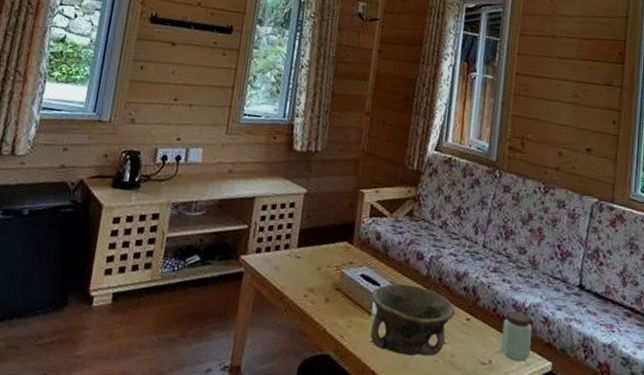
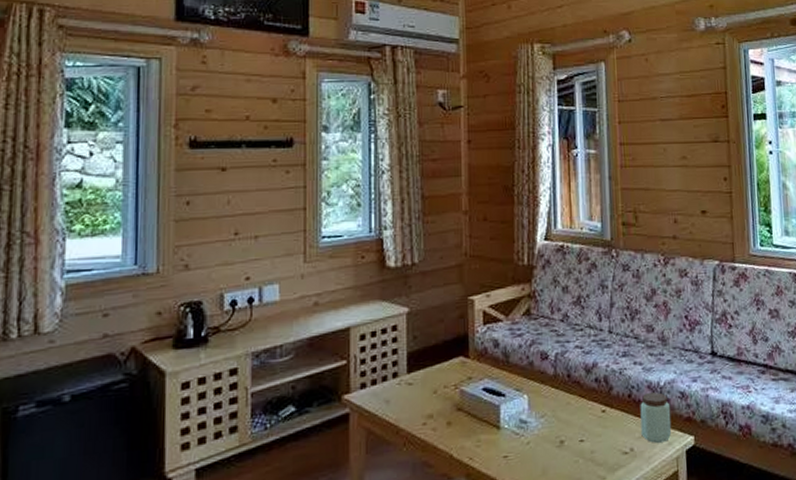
bowl: present [370,283,456,356] -> none [497,387,590,464]

